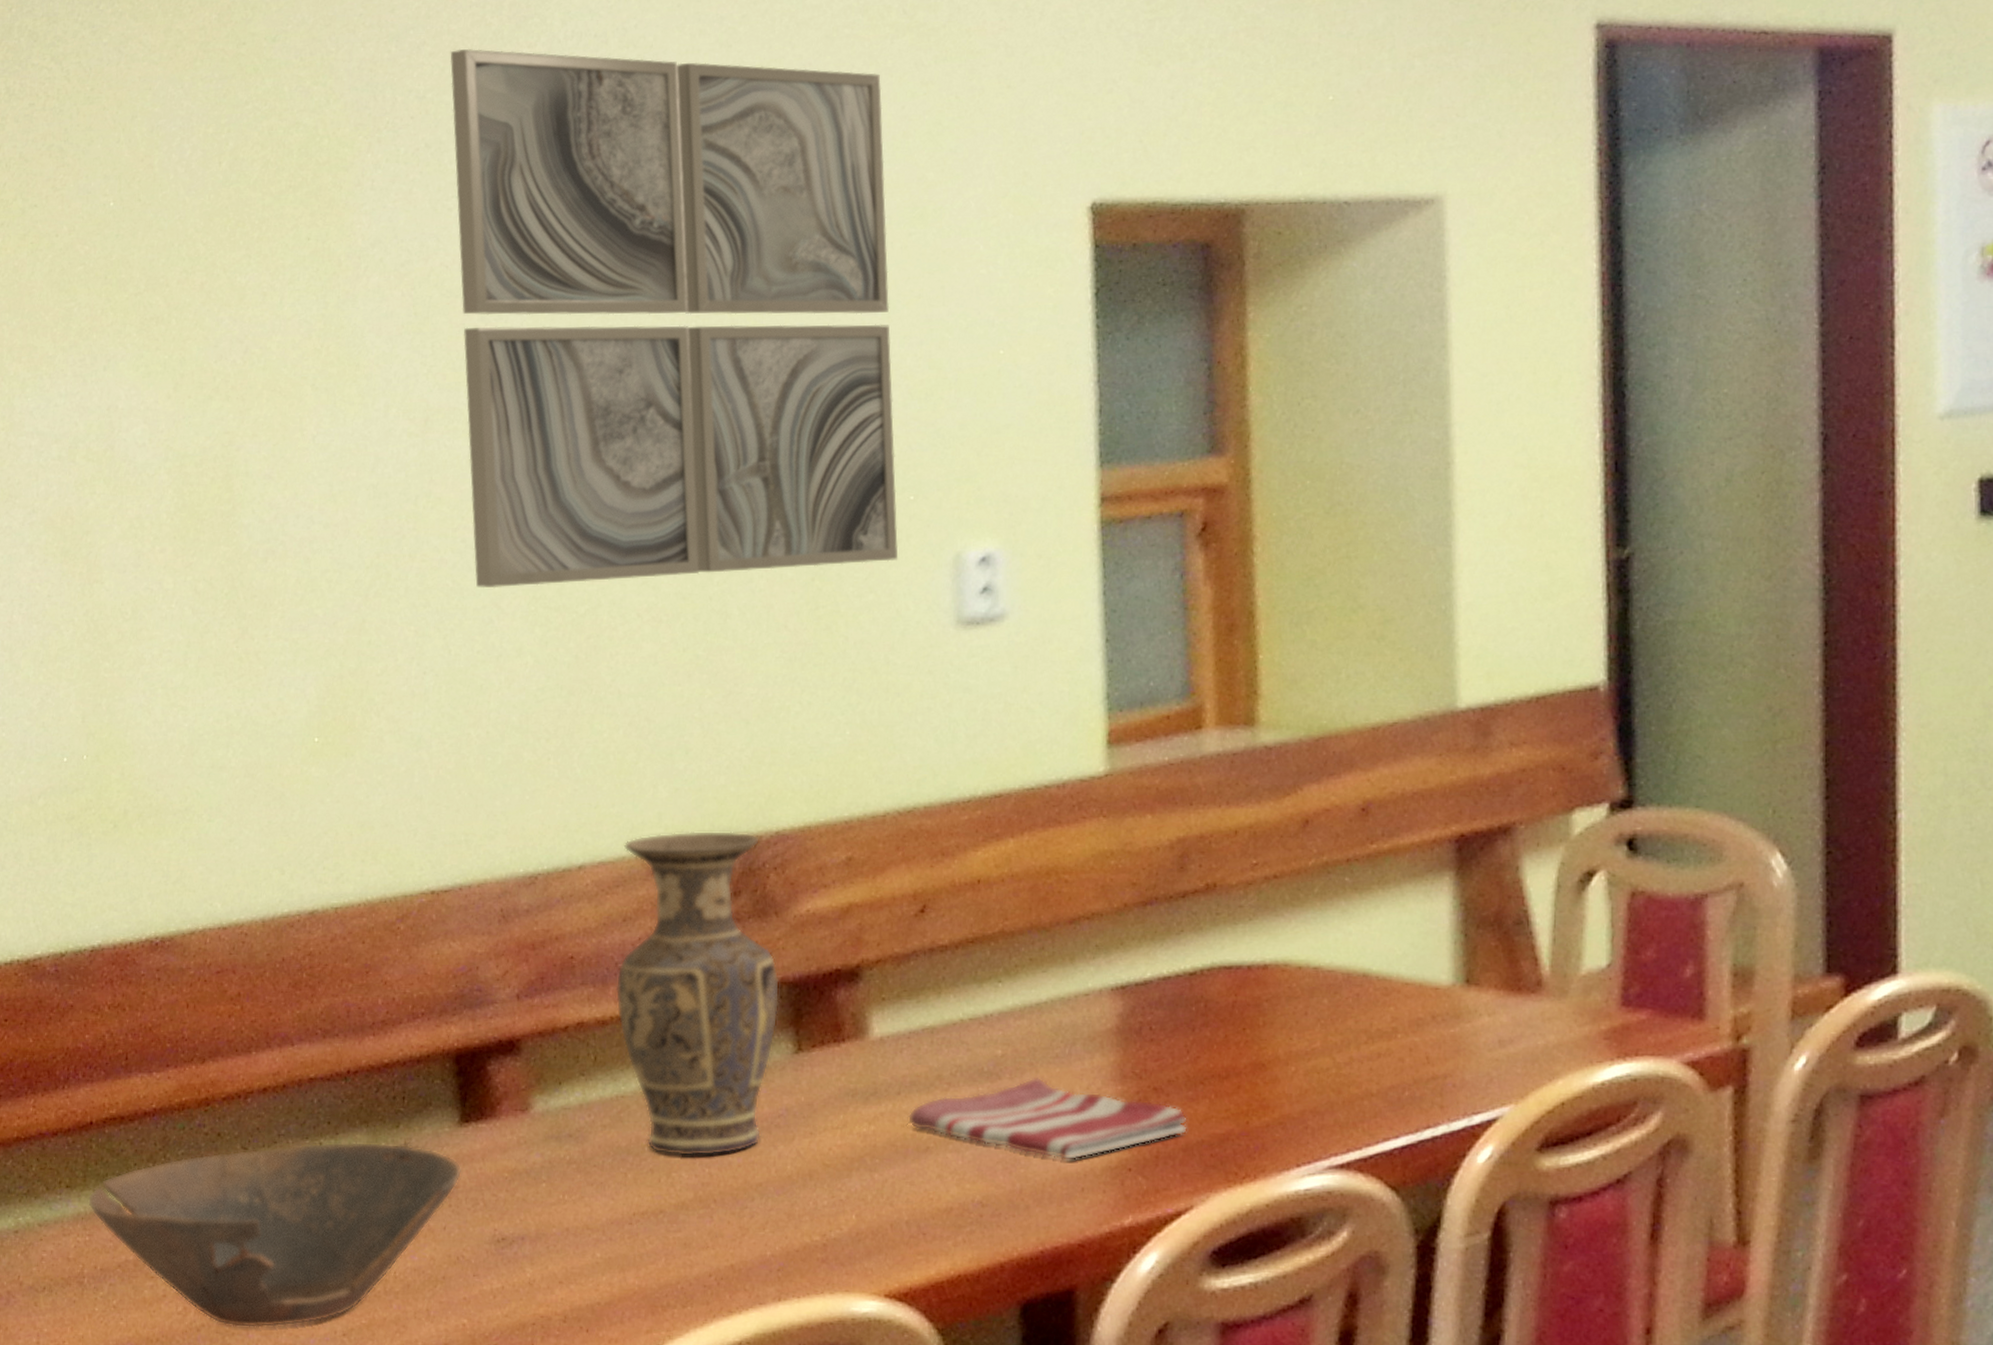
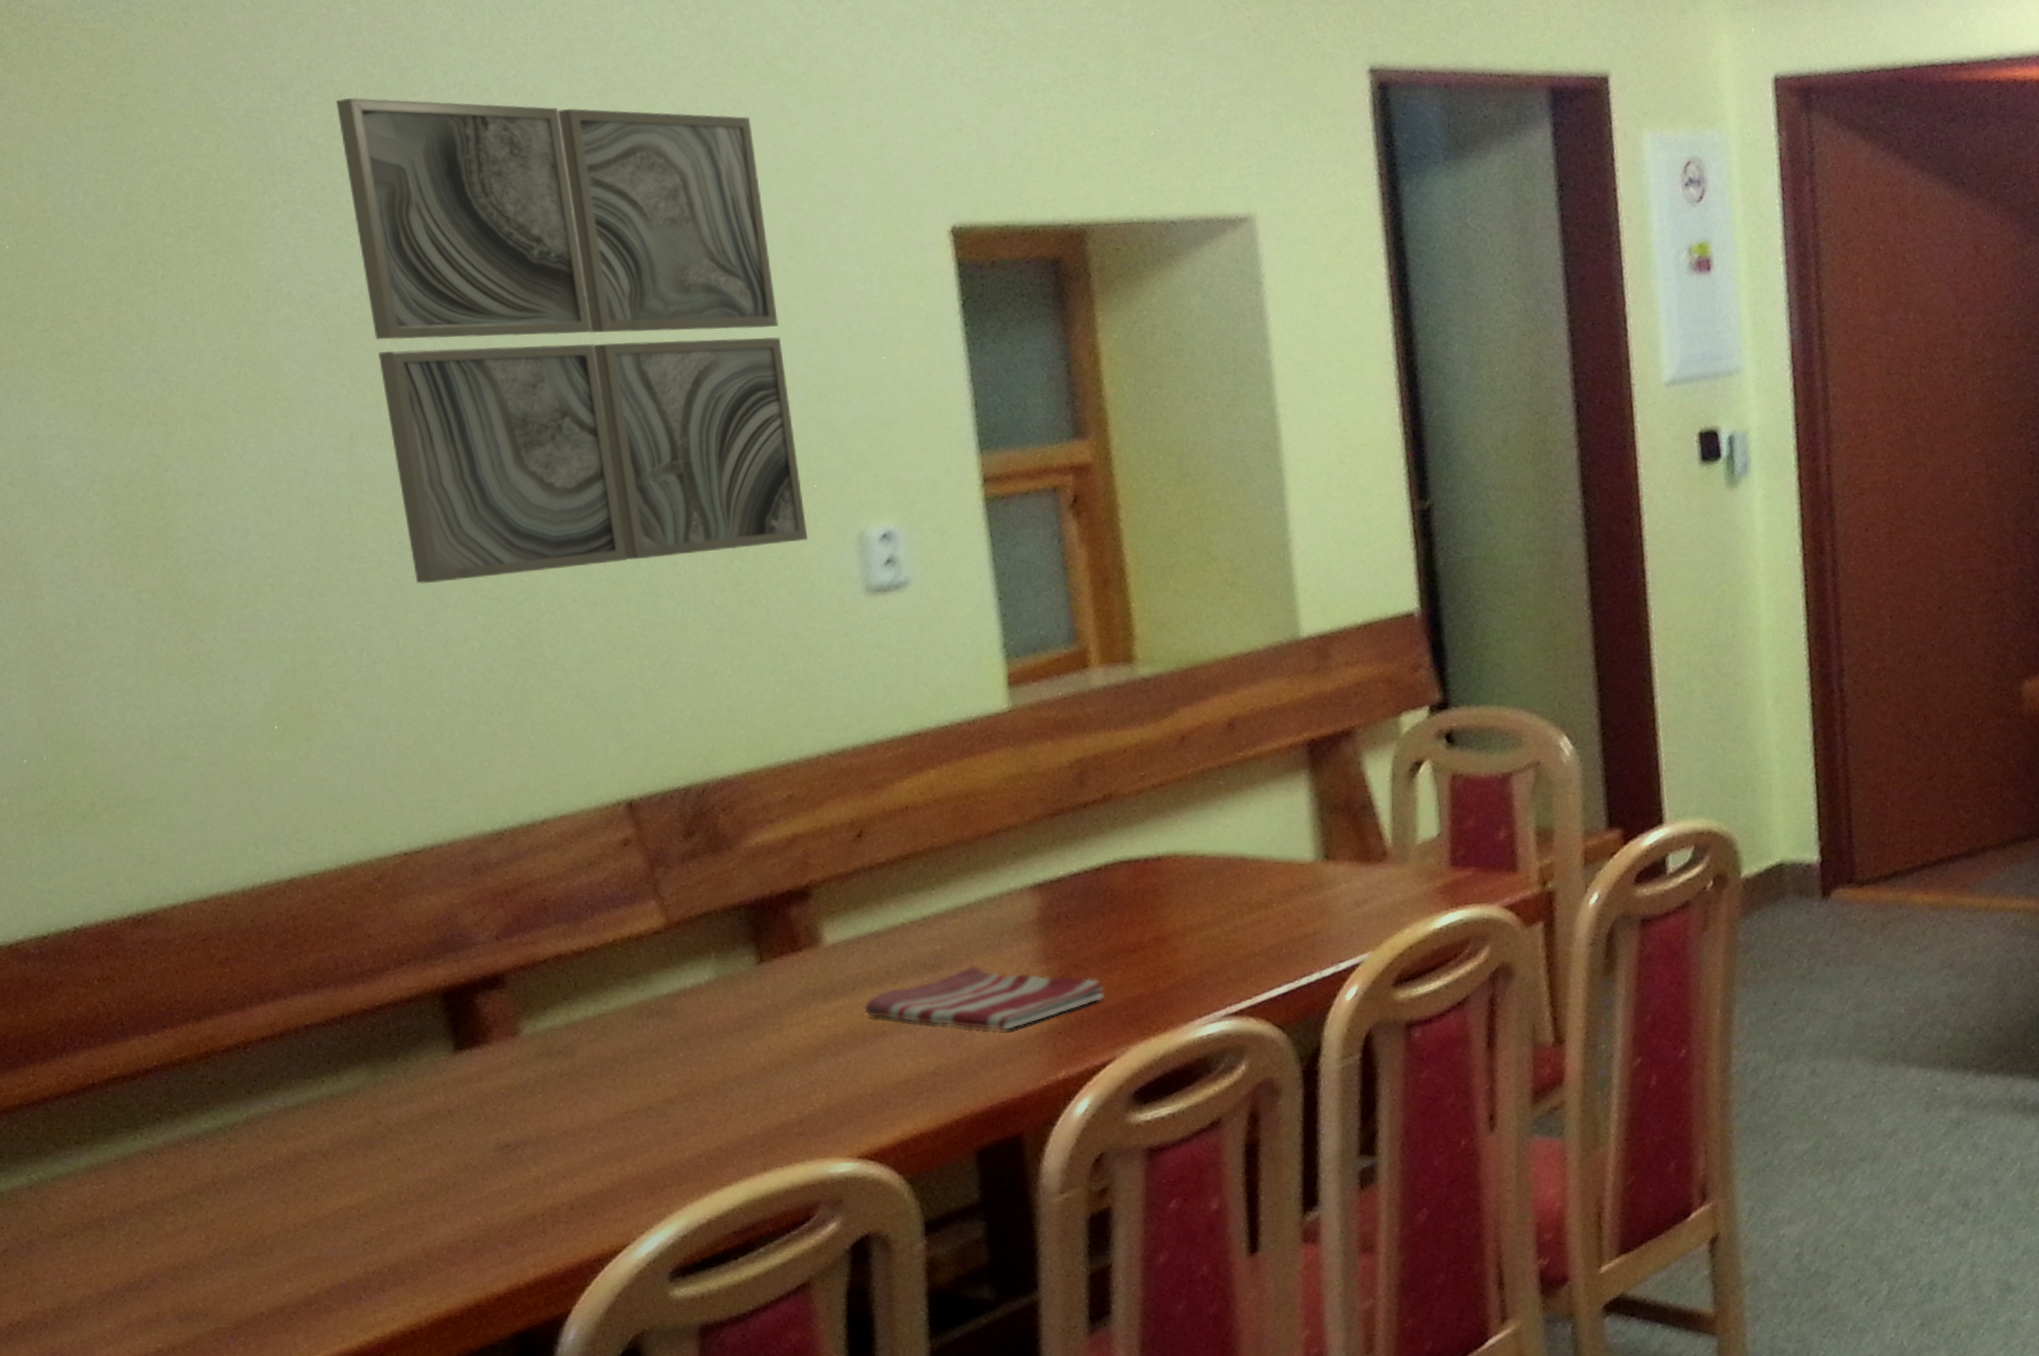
bowl: present [87,1141,462,1329] -> none [98,1074,462,1248]
vase: present [615,830,780,1157] -> none [582,780,740,1061]

